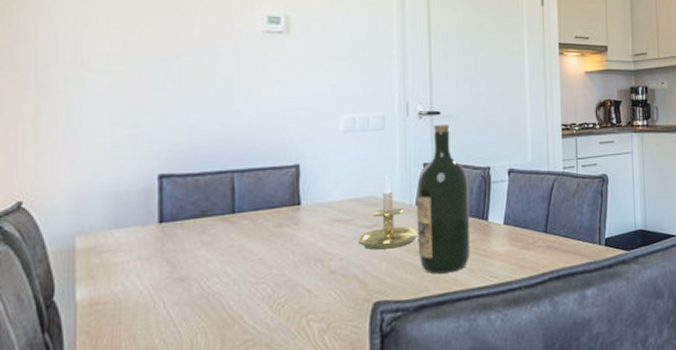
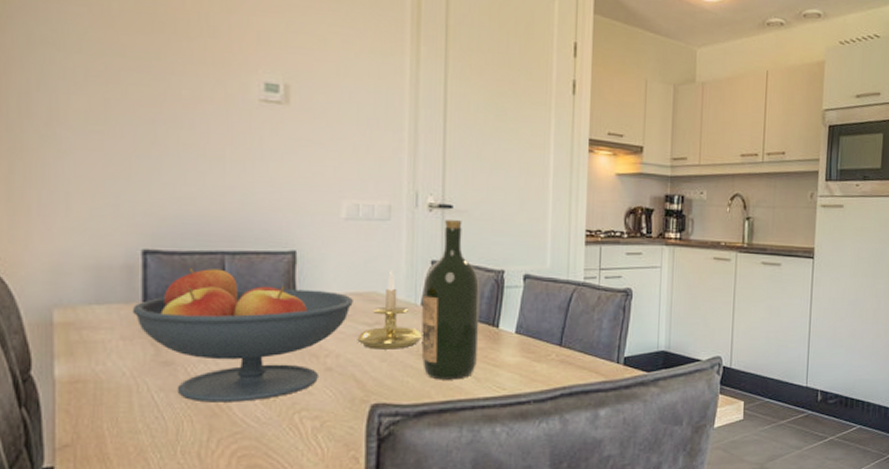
fruit bowl: none [149,186,353,314] -> present [132,268,353,403]

